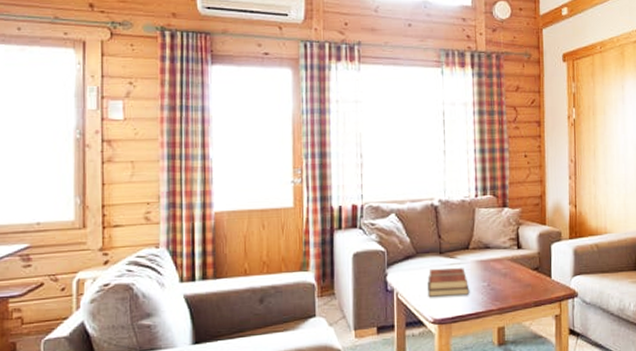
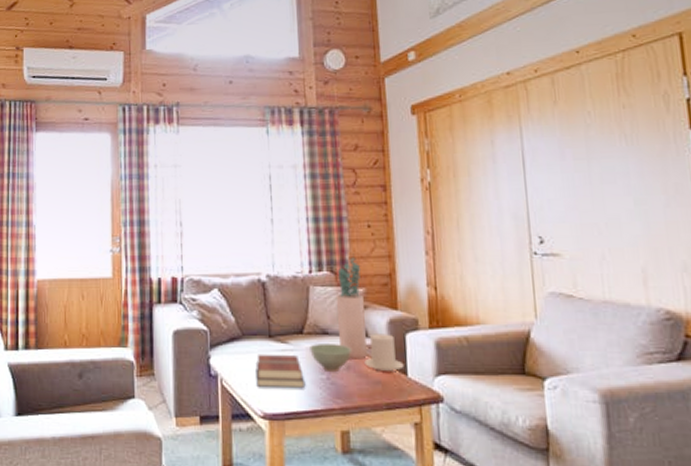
bowl: none [474,256,508,280] -> present [310,344,351,373]
vase: none [497,179,521,268] -> present [335,253,367,360]
candle: none [518,245,549,276] -> present [364,333,404,371]

